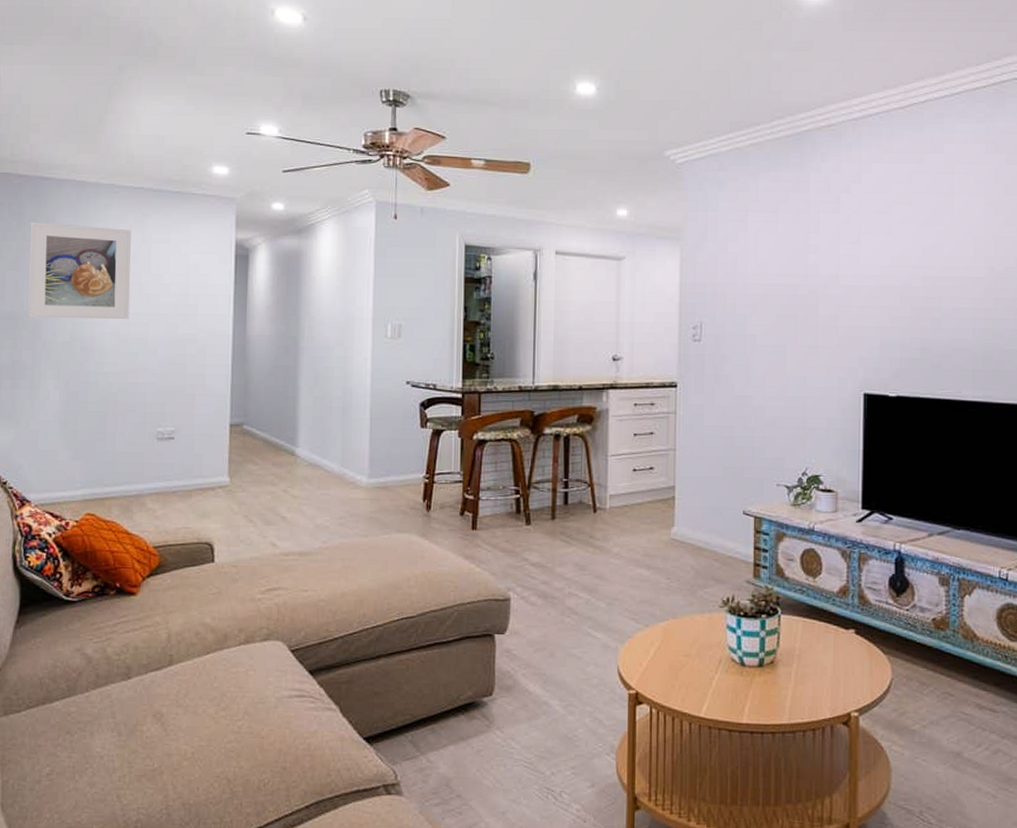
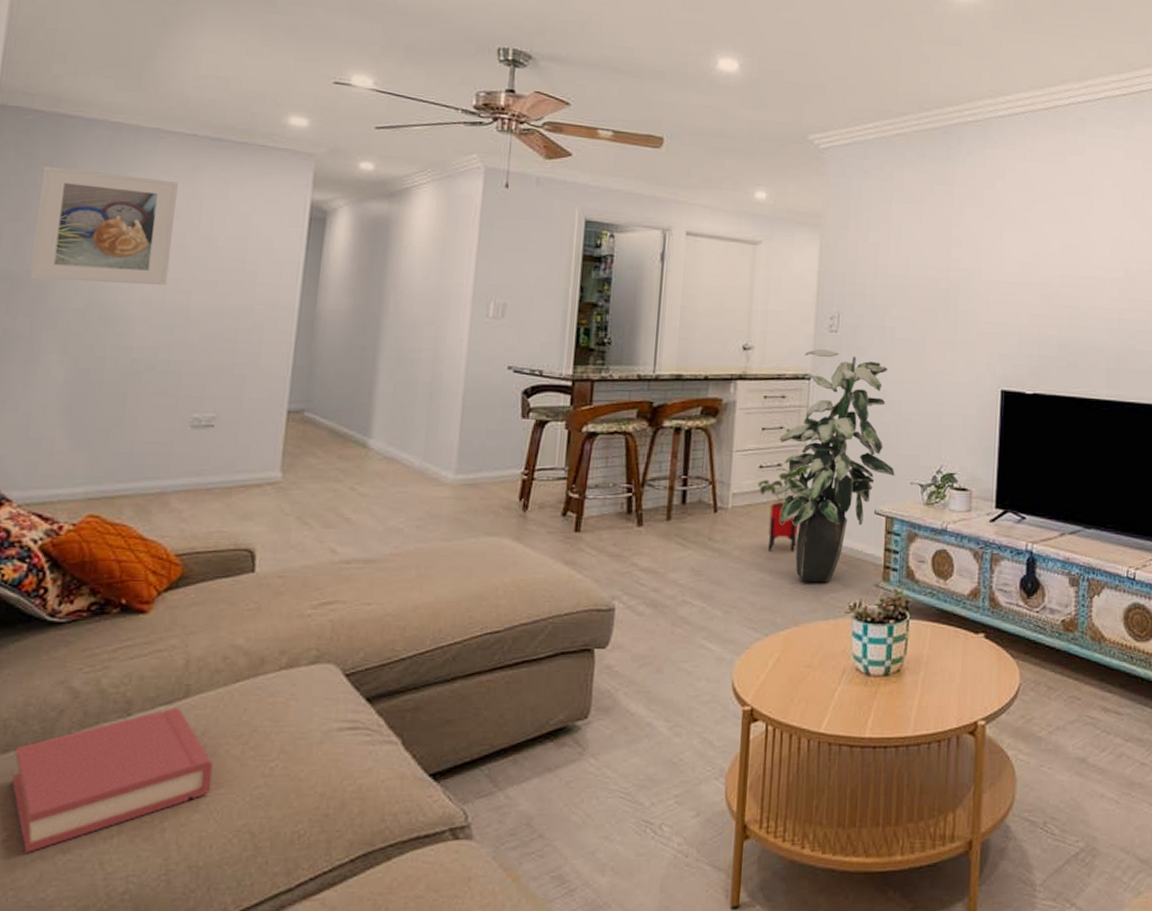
hardback book: none [49,673,195,785] -> present [11,707,214,853]
house plant: none [632,459,681,550] -> present [758,455,811,552]
indoor plant: none [647,357,762,579] -> present [774,348,895,583]

